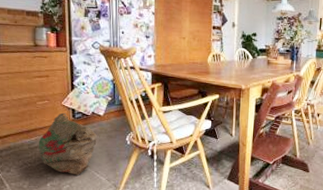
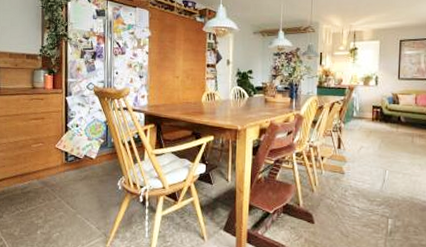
bag: present [38,112,98,176] -> none [30,155,89,223]

